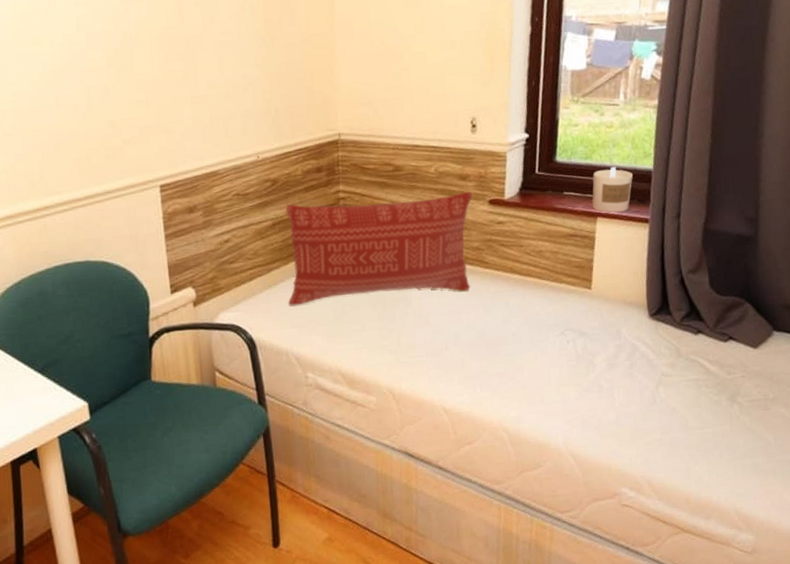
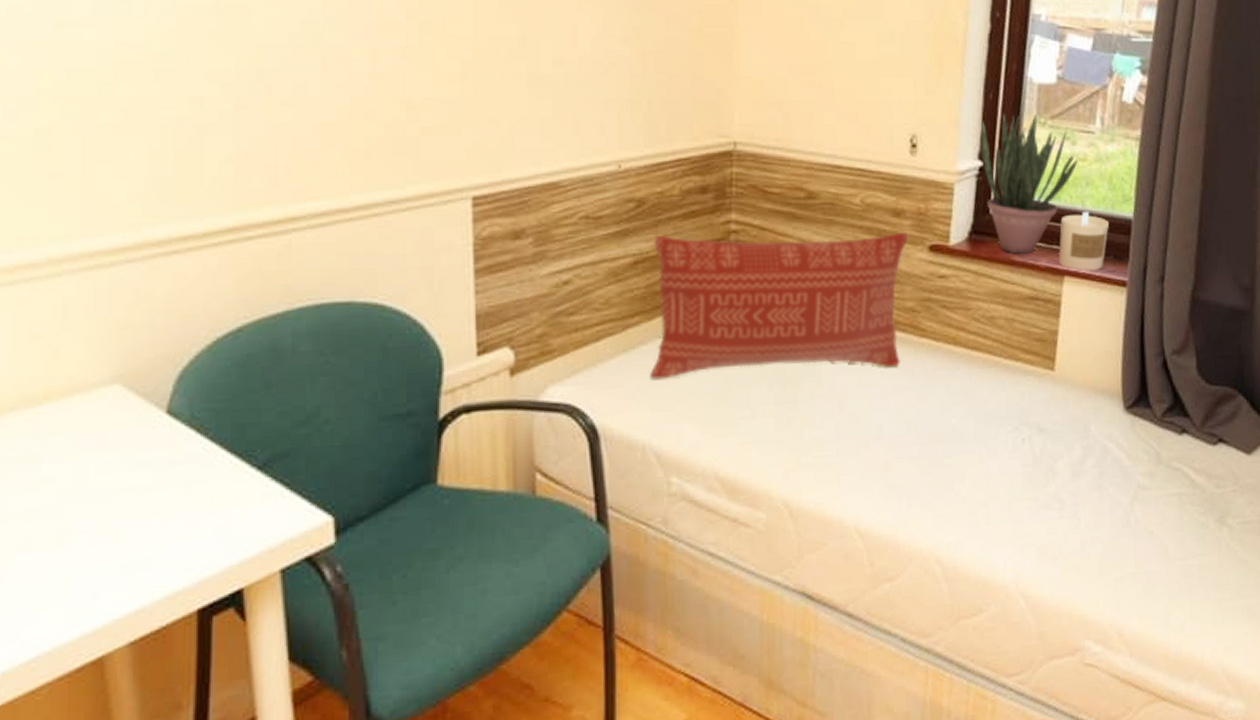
potted plant: none [526,94,606,203] -> present [980,114,1078,254]

